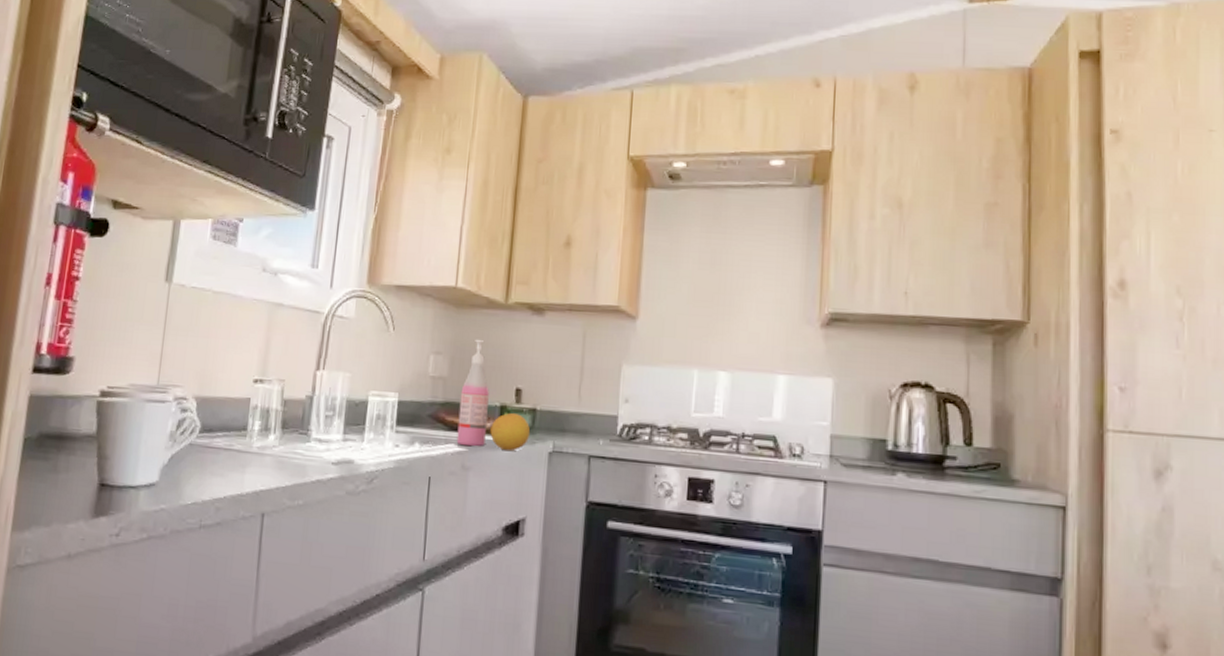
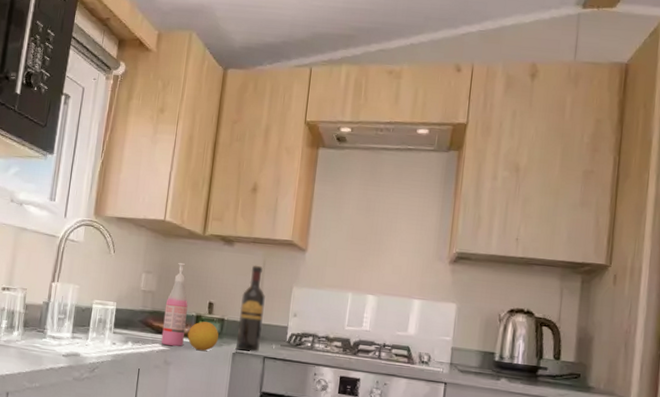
wine bottle: none [552,338,588,451] -> present [235,265,266,353]

